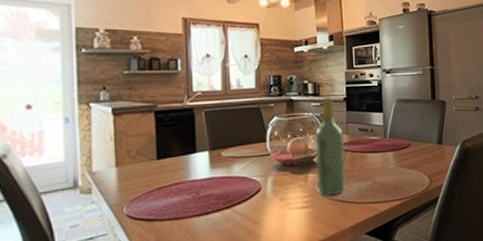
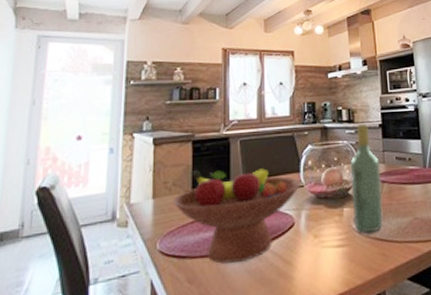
fruit bowl: none [137,137,267,225] -> present [172,167,300,264]

